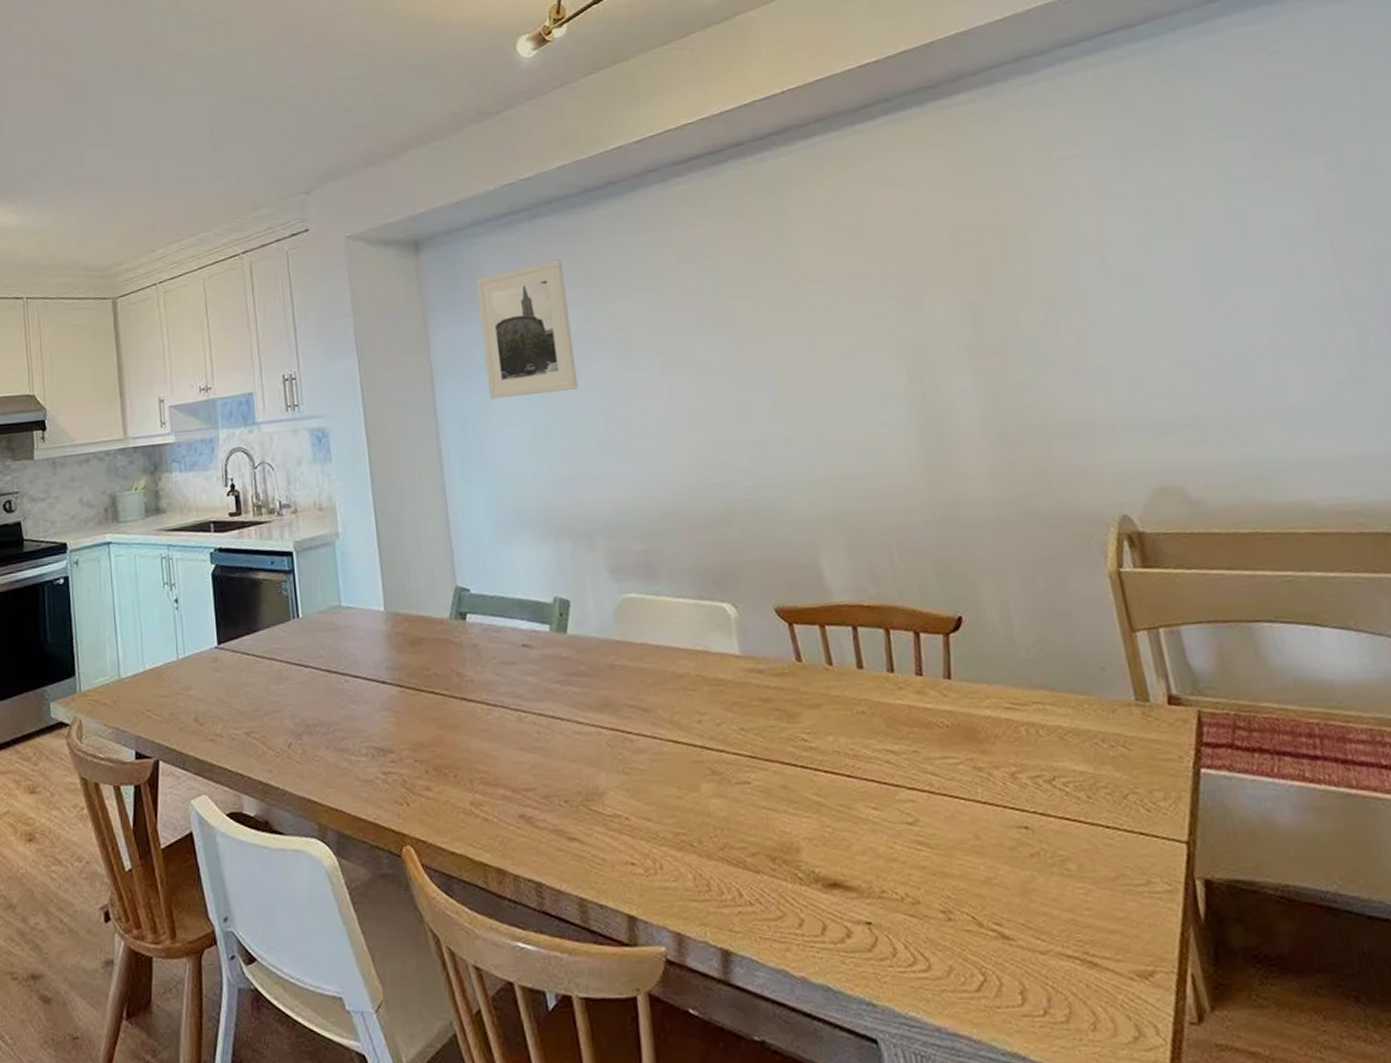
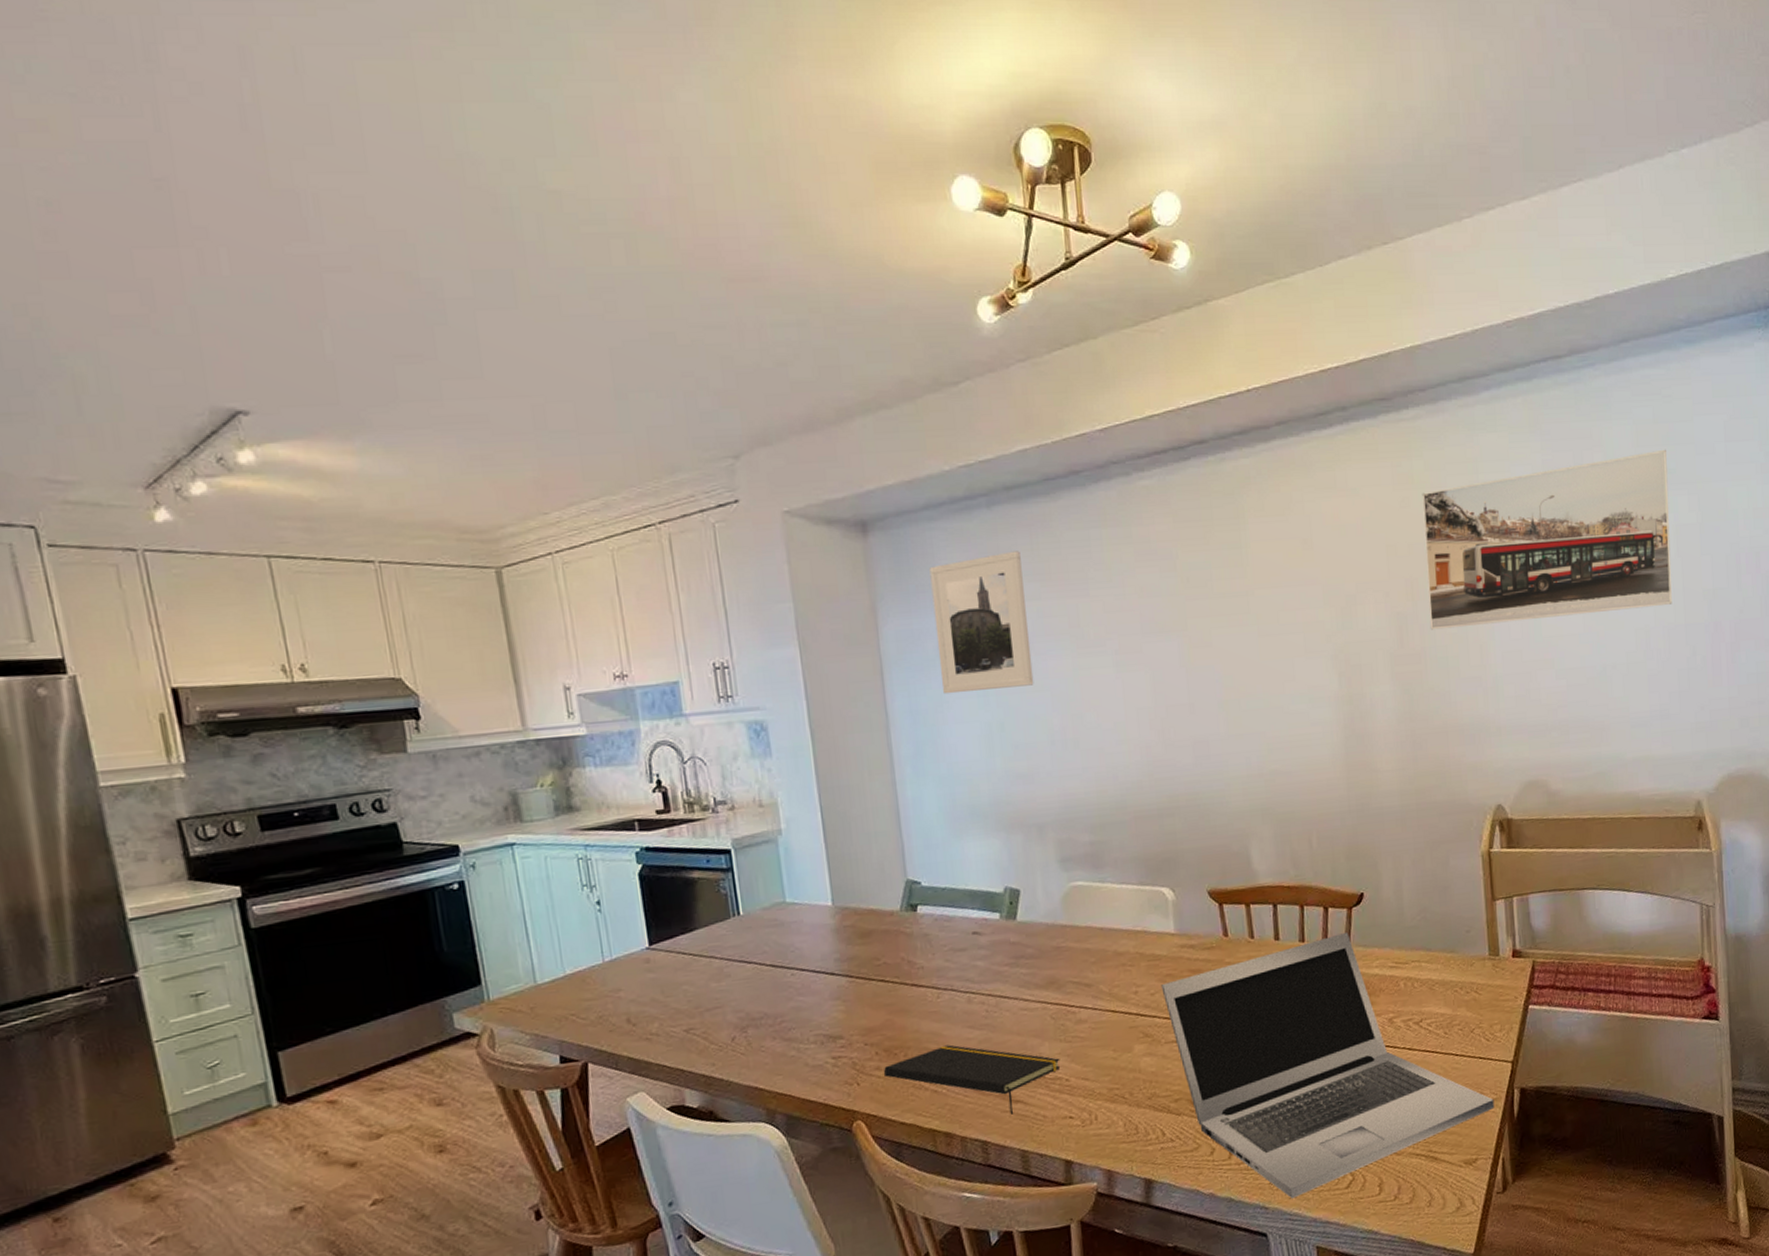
notepad: none [433,767,619,854] -> present [883,1045,1060,1115]
laptop: none [728,662,1171,997] -> present [1161,931,1495,1199]
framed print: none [985,108,1323,319] -> present [1422,449,1672,630]

